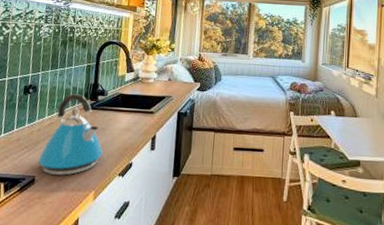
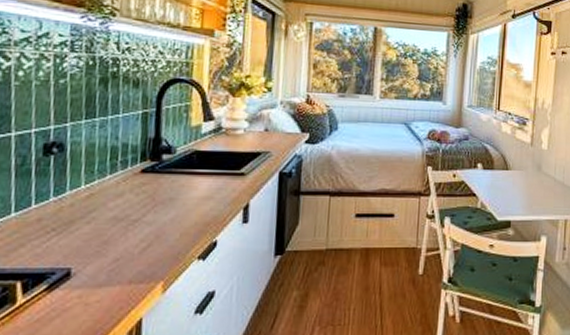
kettle: present [37,94,103,176] -> none [73,152,173,264]

